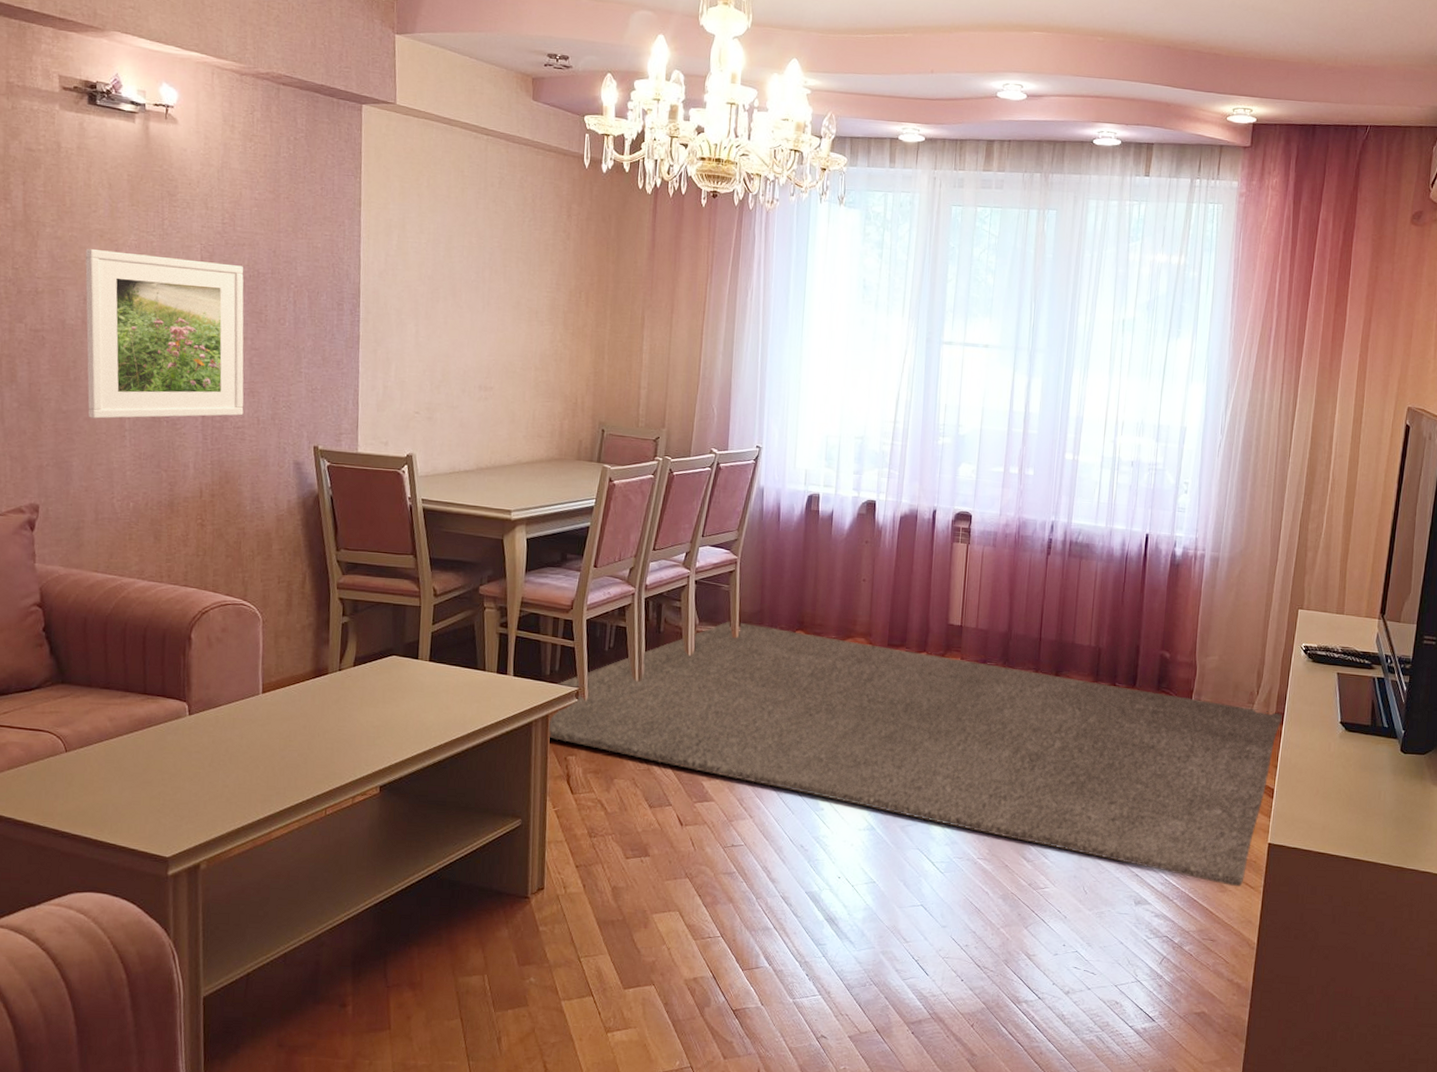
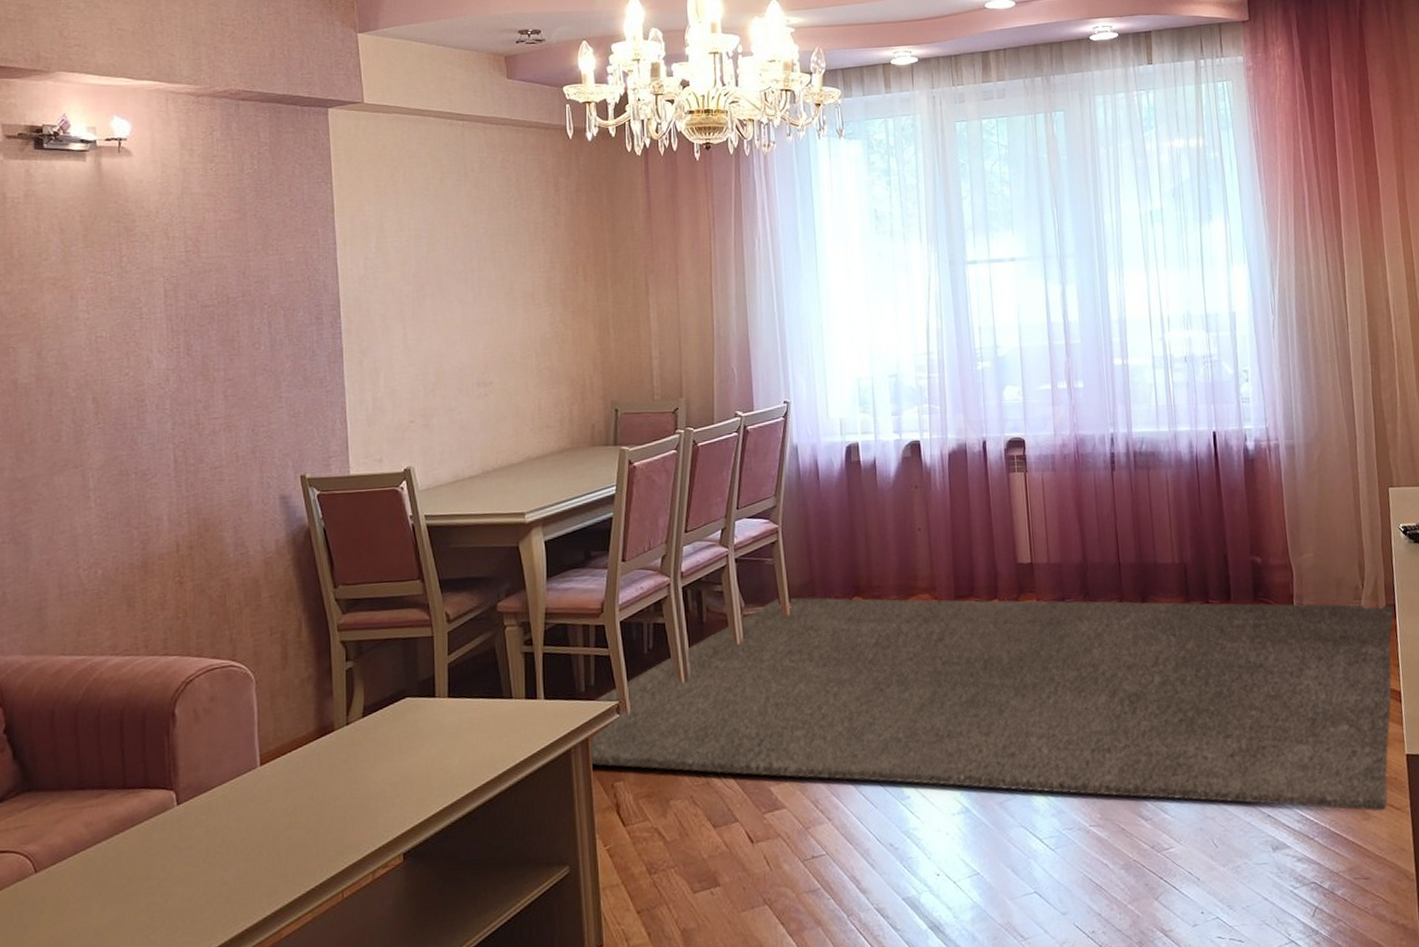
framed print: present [85,248,244,419] -> none [37,293,221,483]

